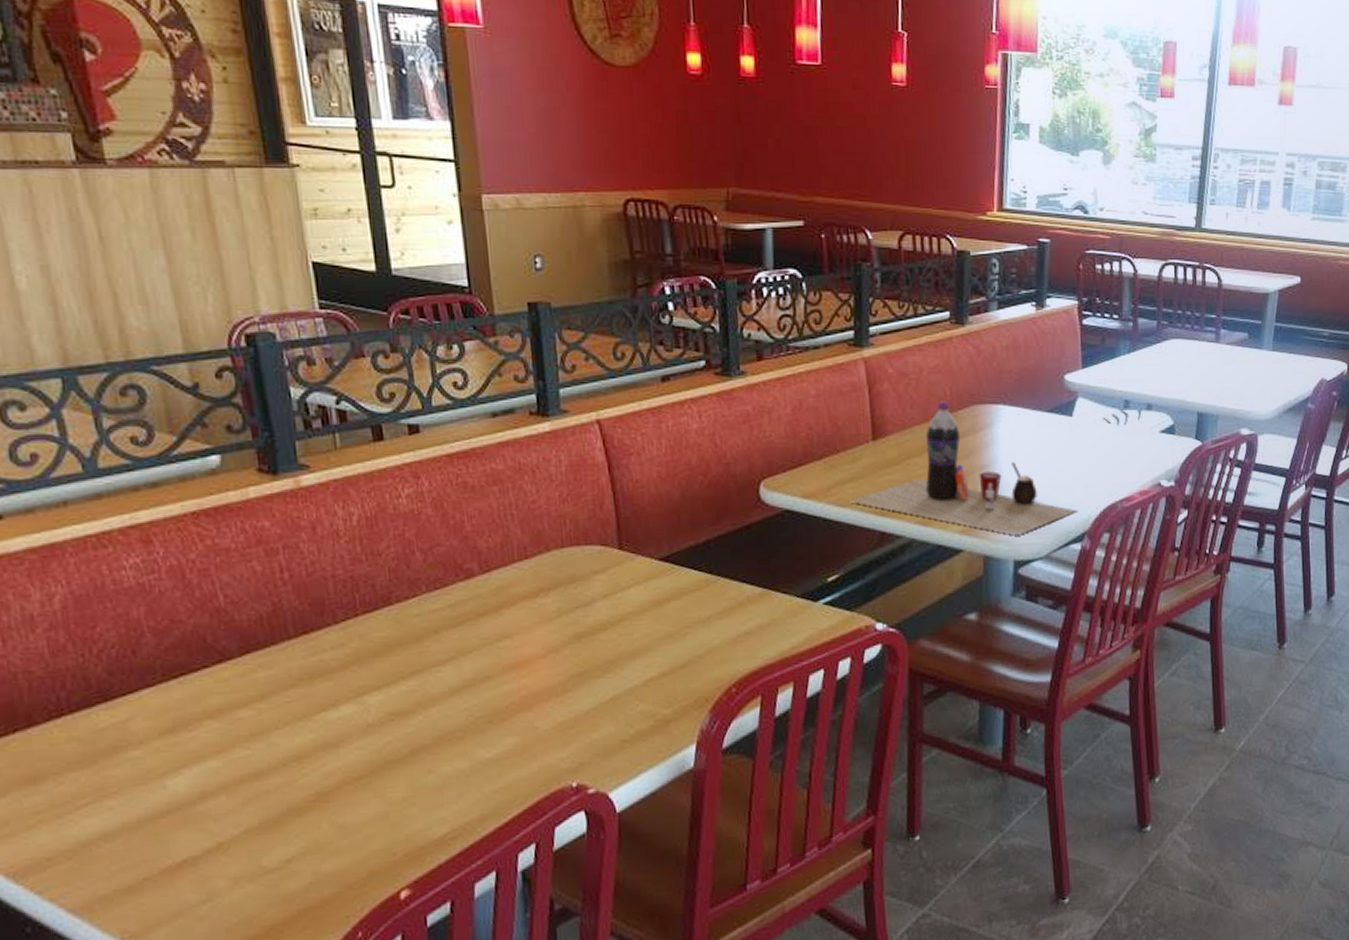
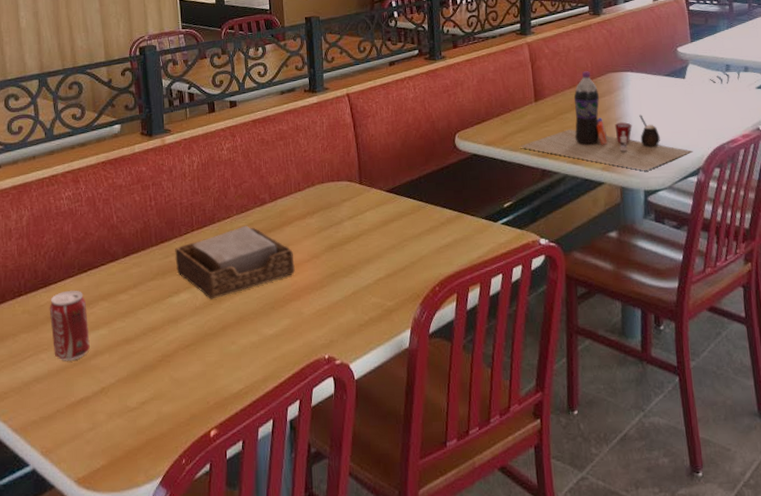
beverage can: none [115,705,193,808] -> present [49,290,90,361]
napkin holder: none [328,607,523,713] -> present [175,225,295,299]

